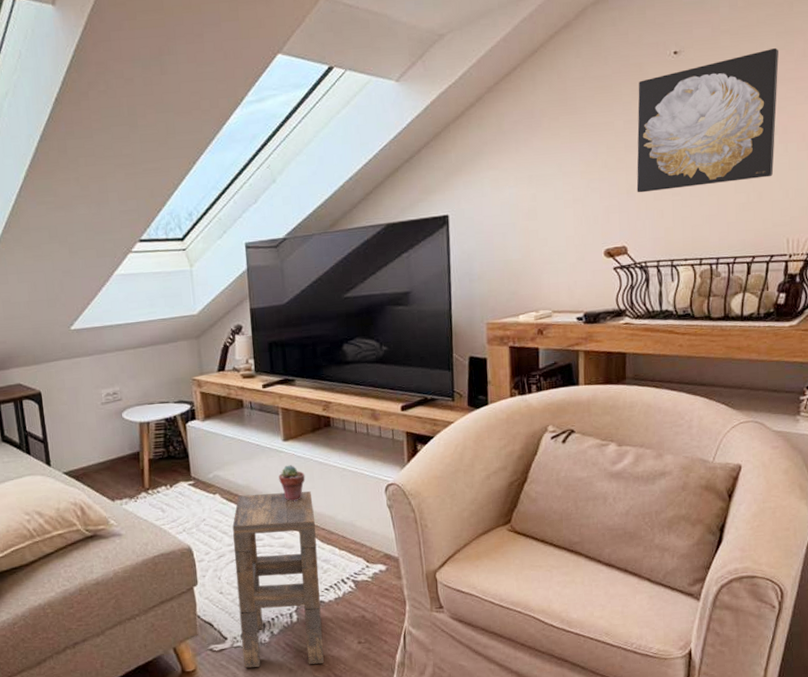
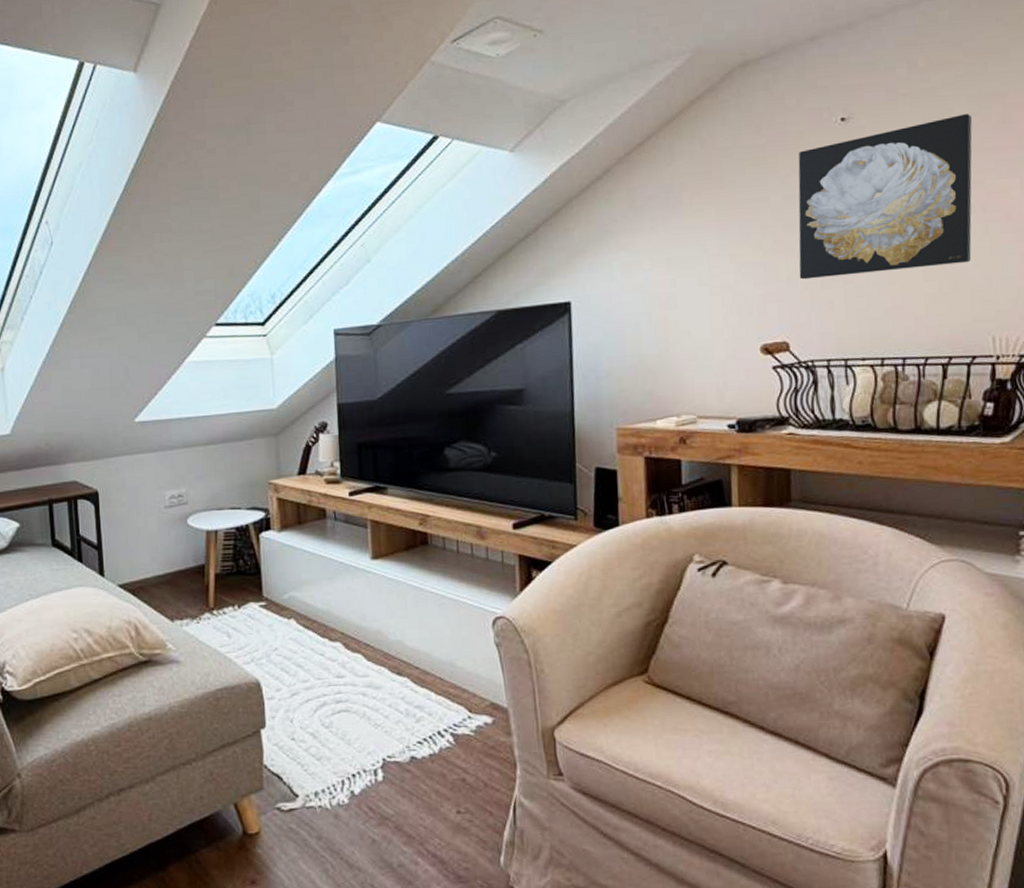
side table: present [232,491,324,668] -> none [309,620,414,836]
potted succulent: present [279,465,305,502] -> none [365,588,397,633]

